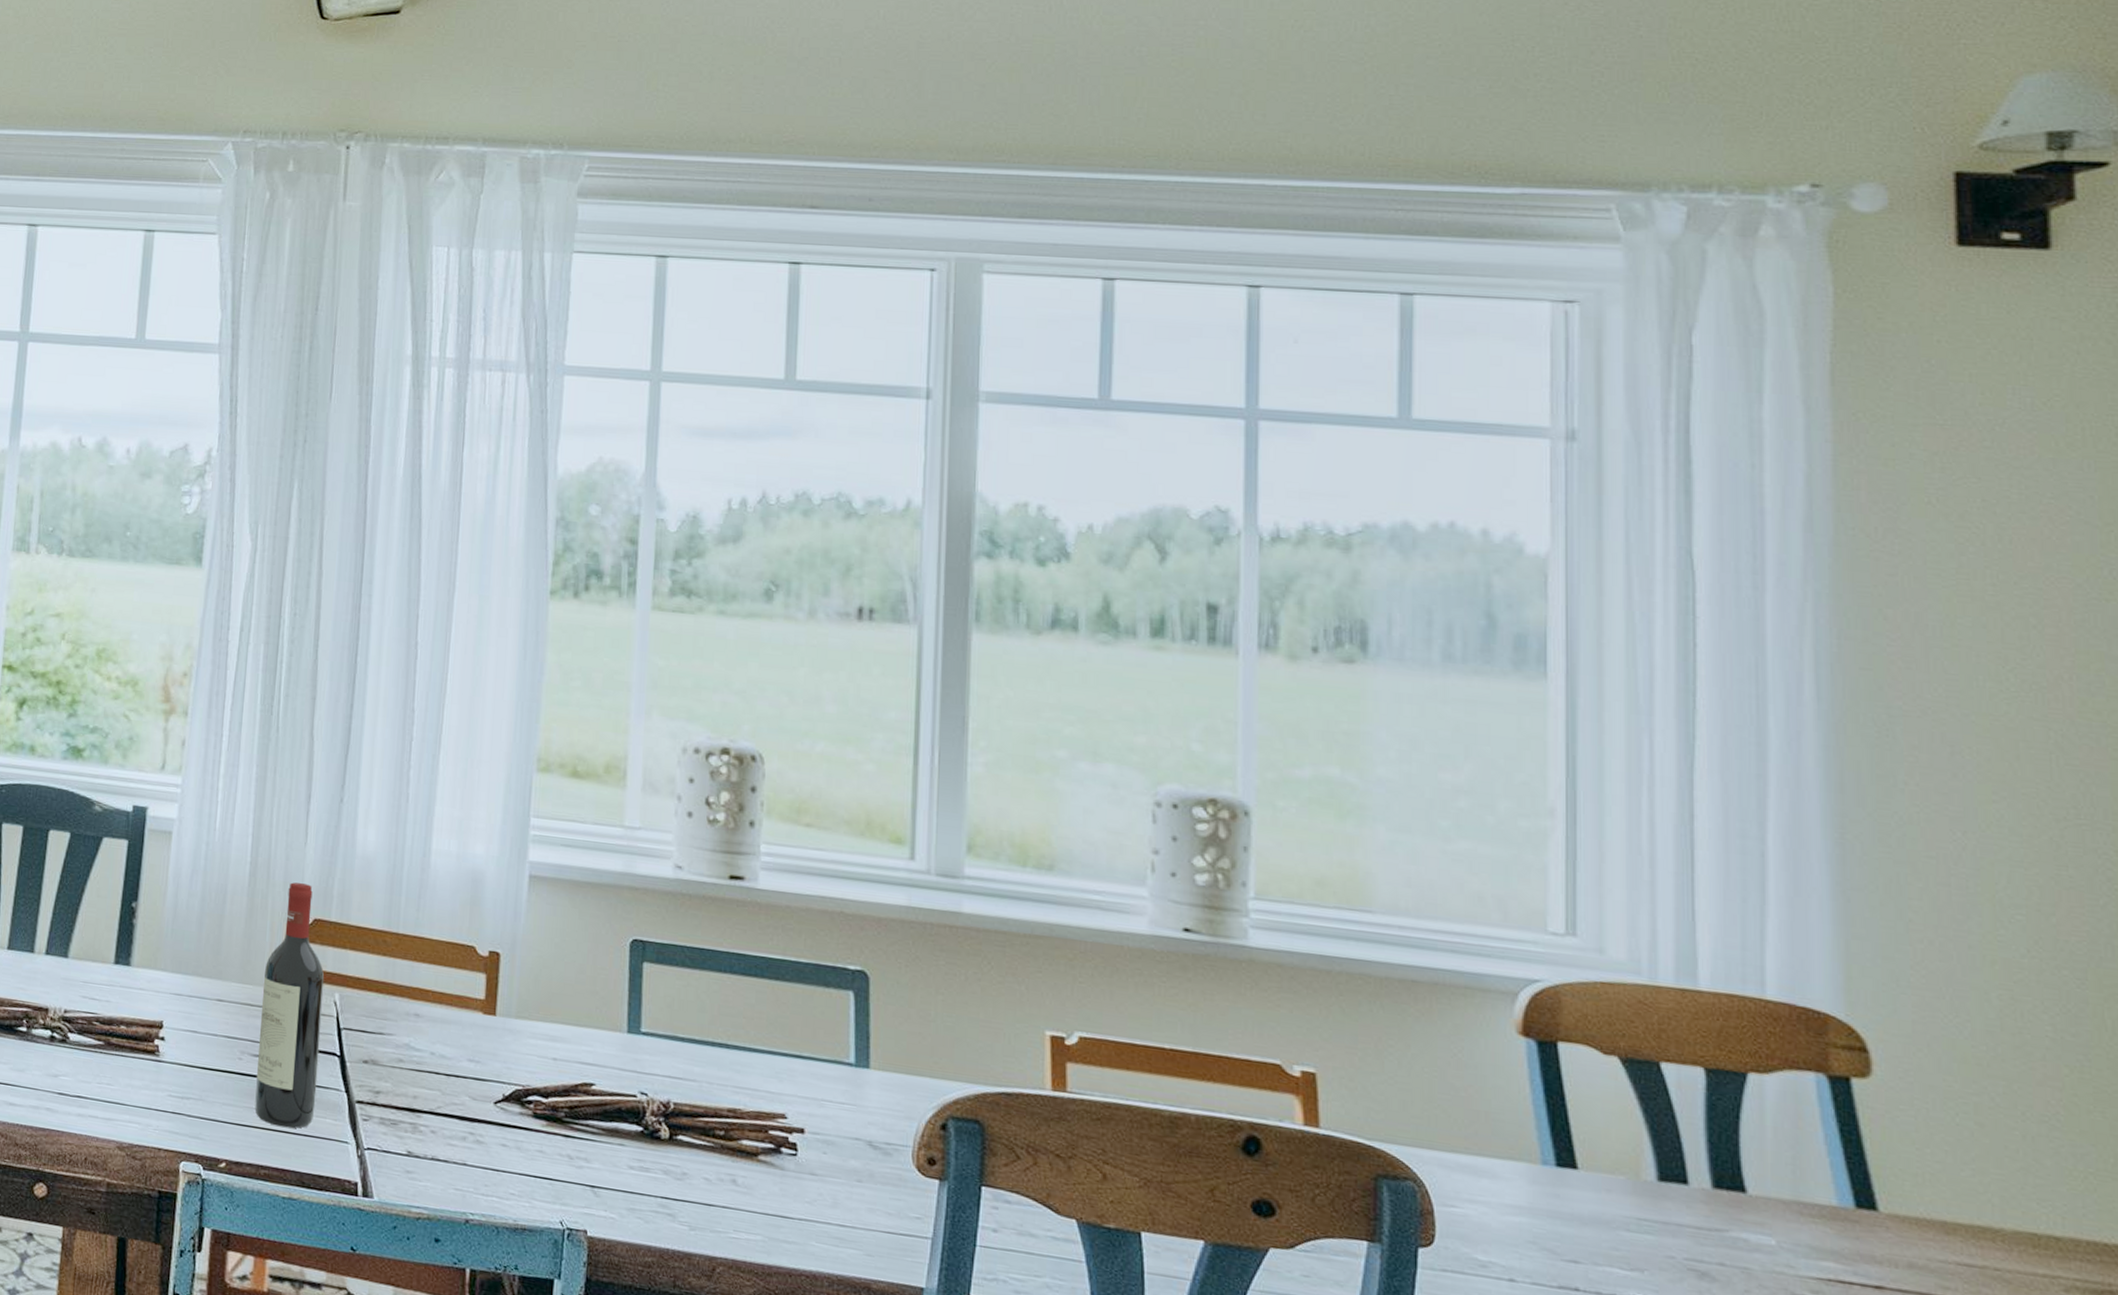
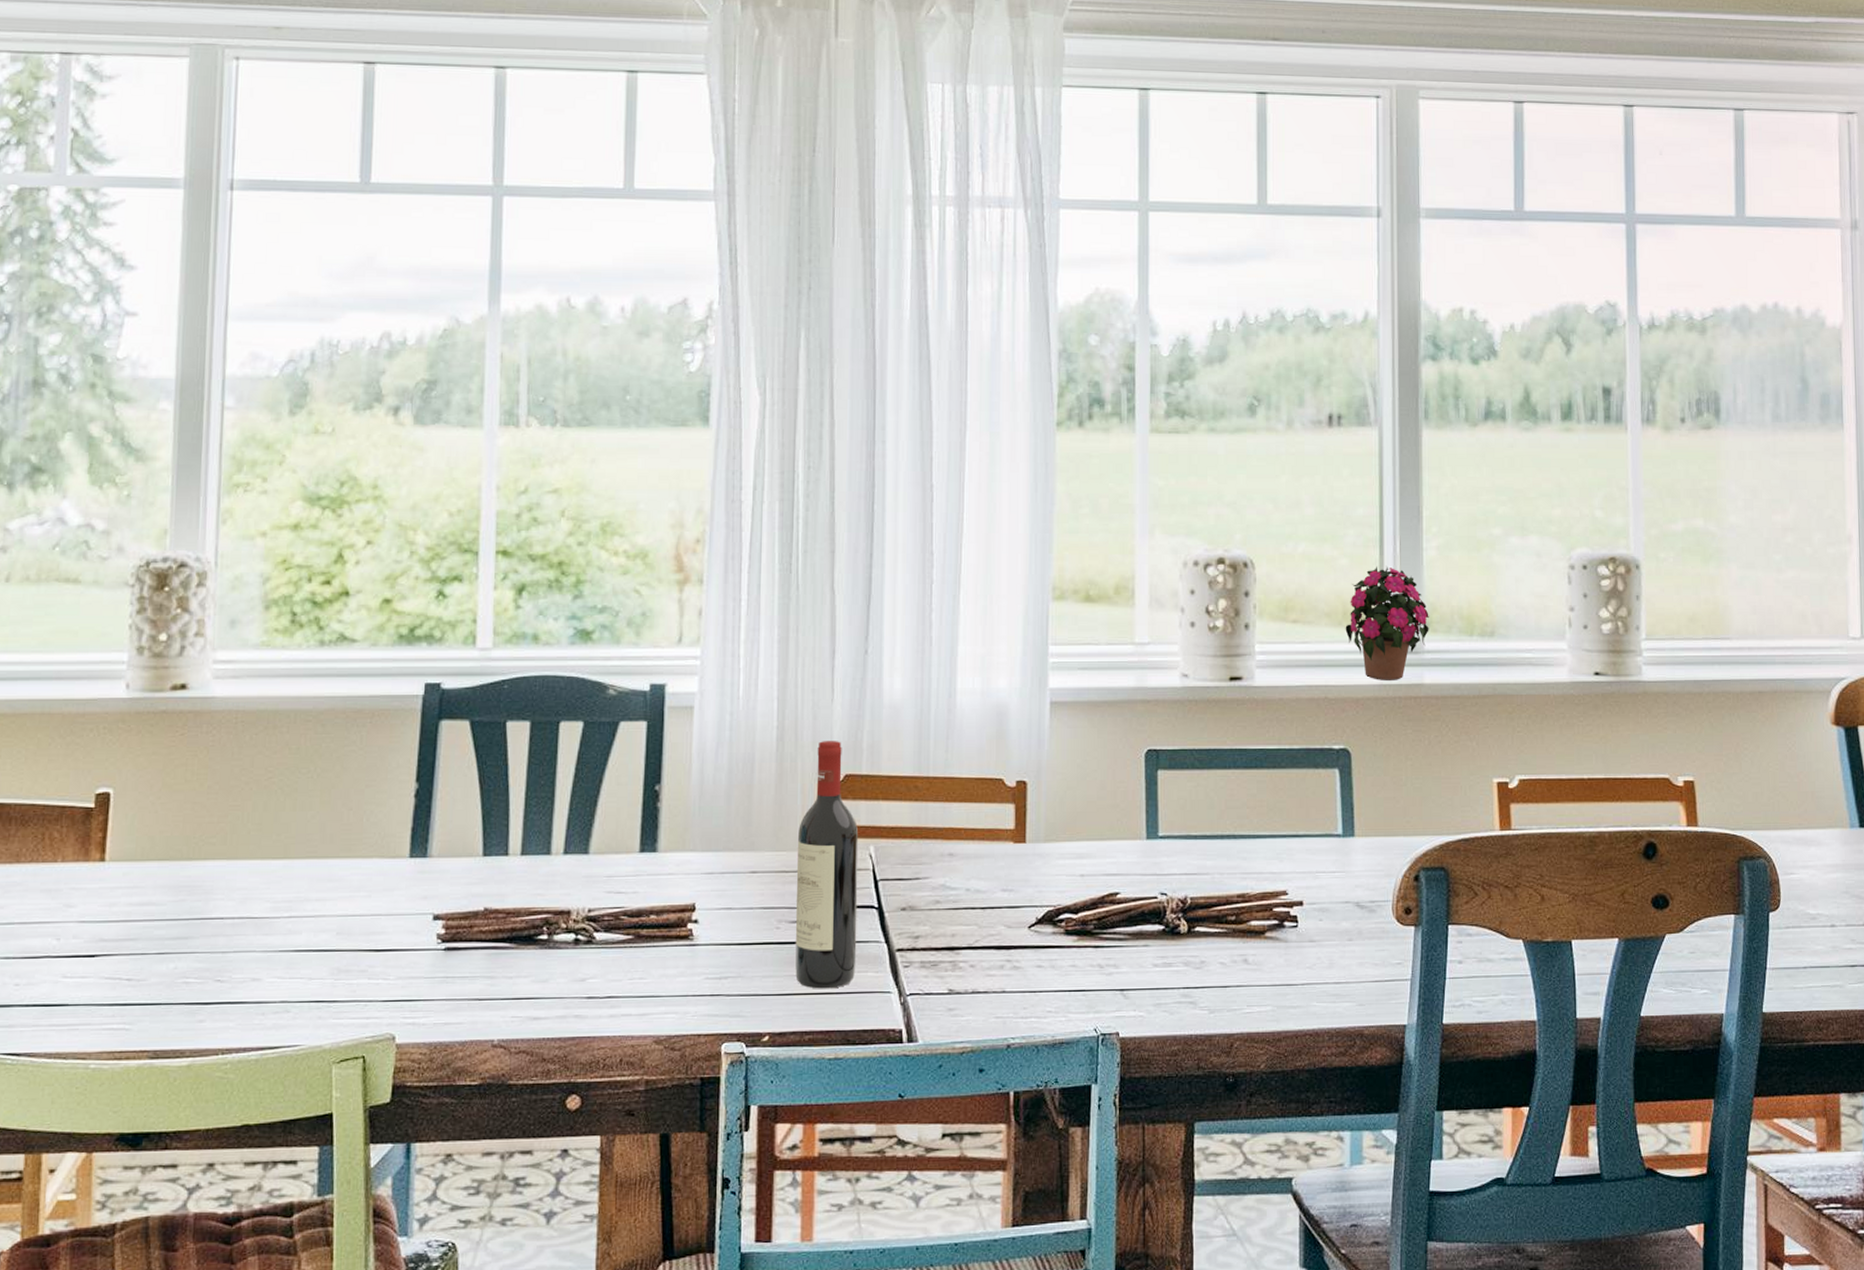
potted flower: none [868,777,972,905] -> present [1345,565,1429,682]

